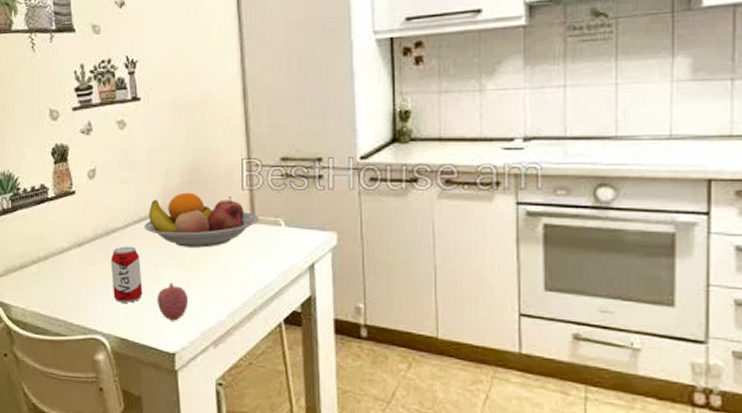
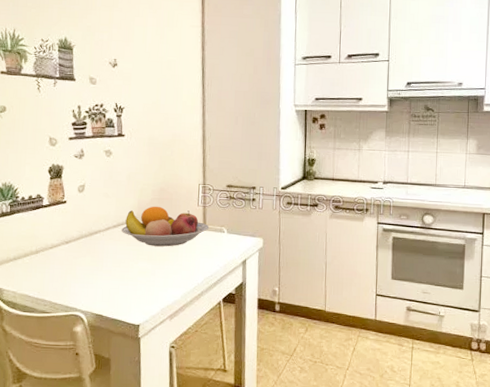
beverage can: present [111,246,143,303] -> none [92,244,117,287]
fruit: present [156,282,189,321] -> none [127,272,153,301]

